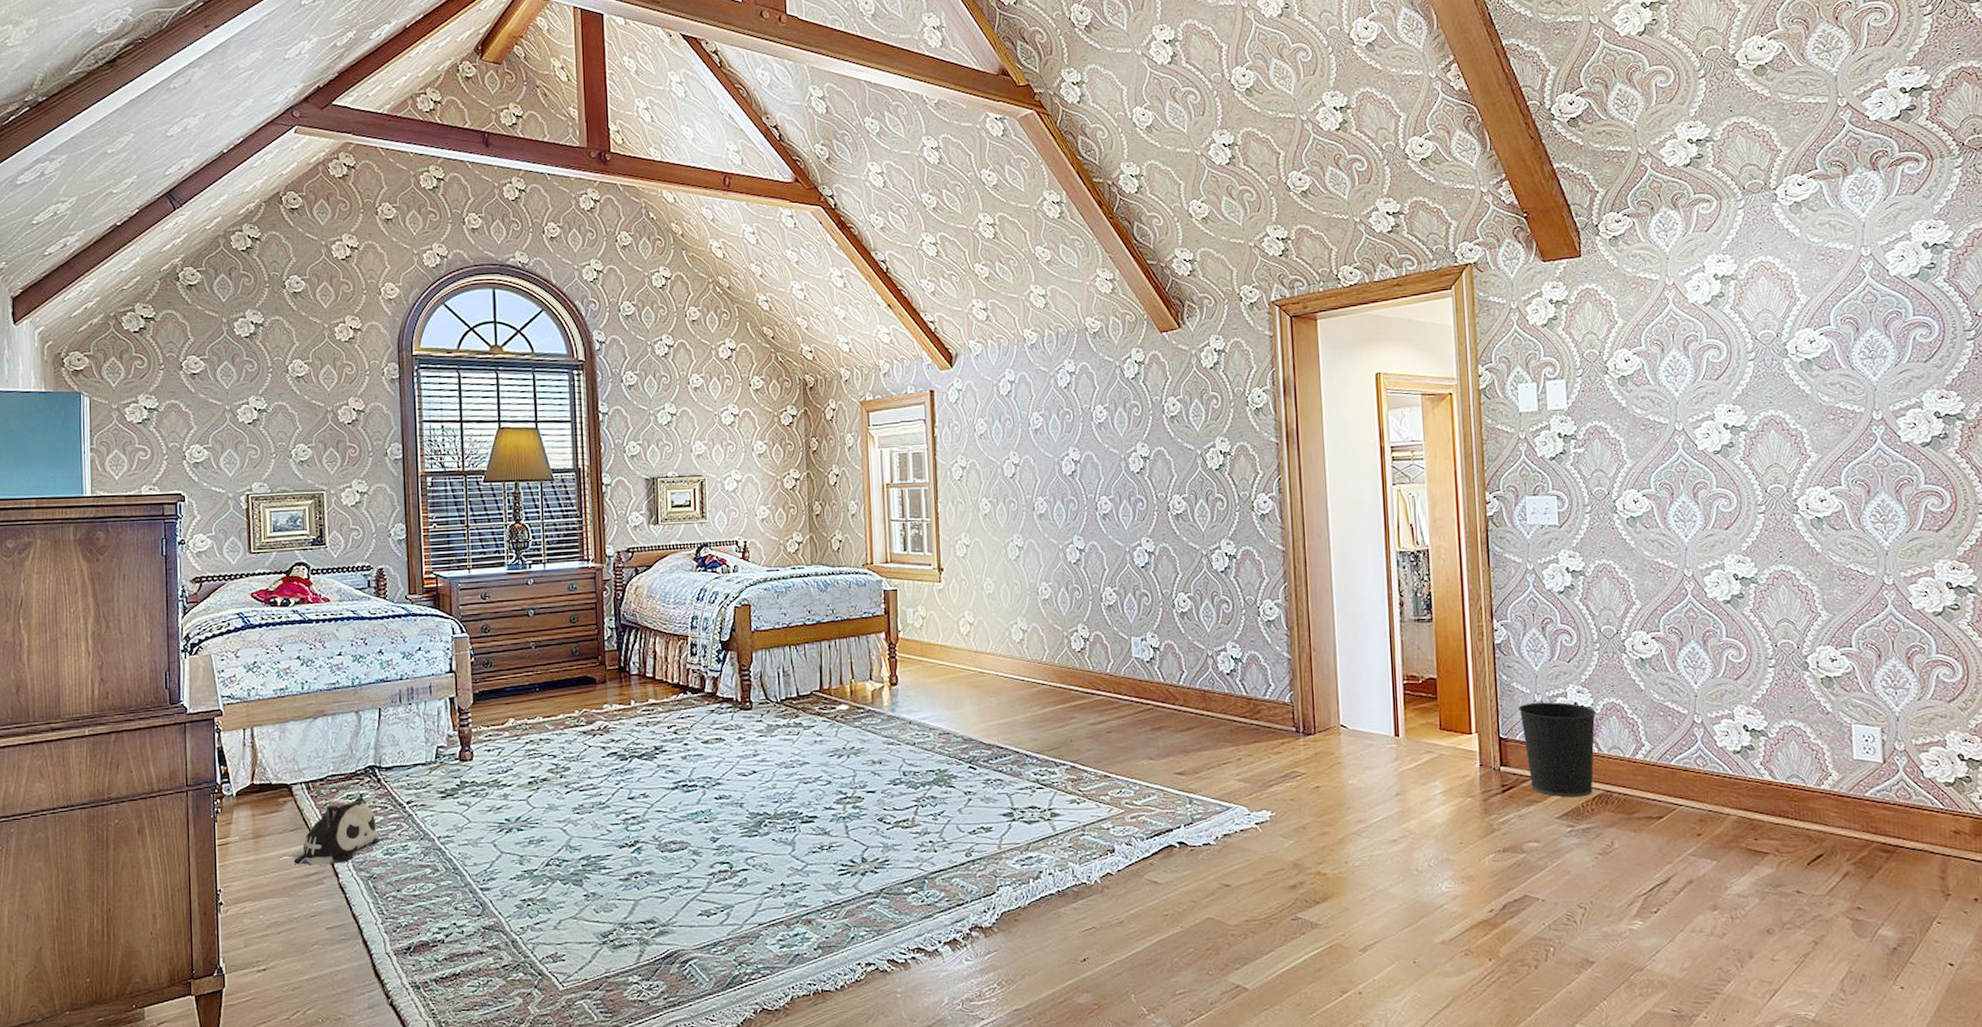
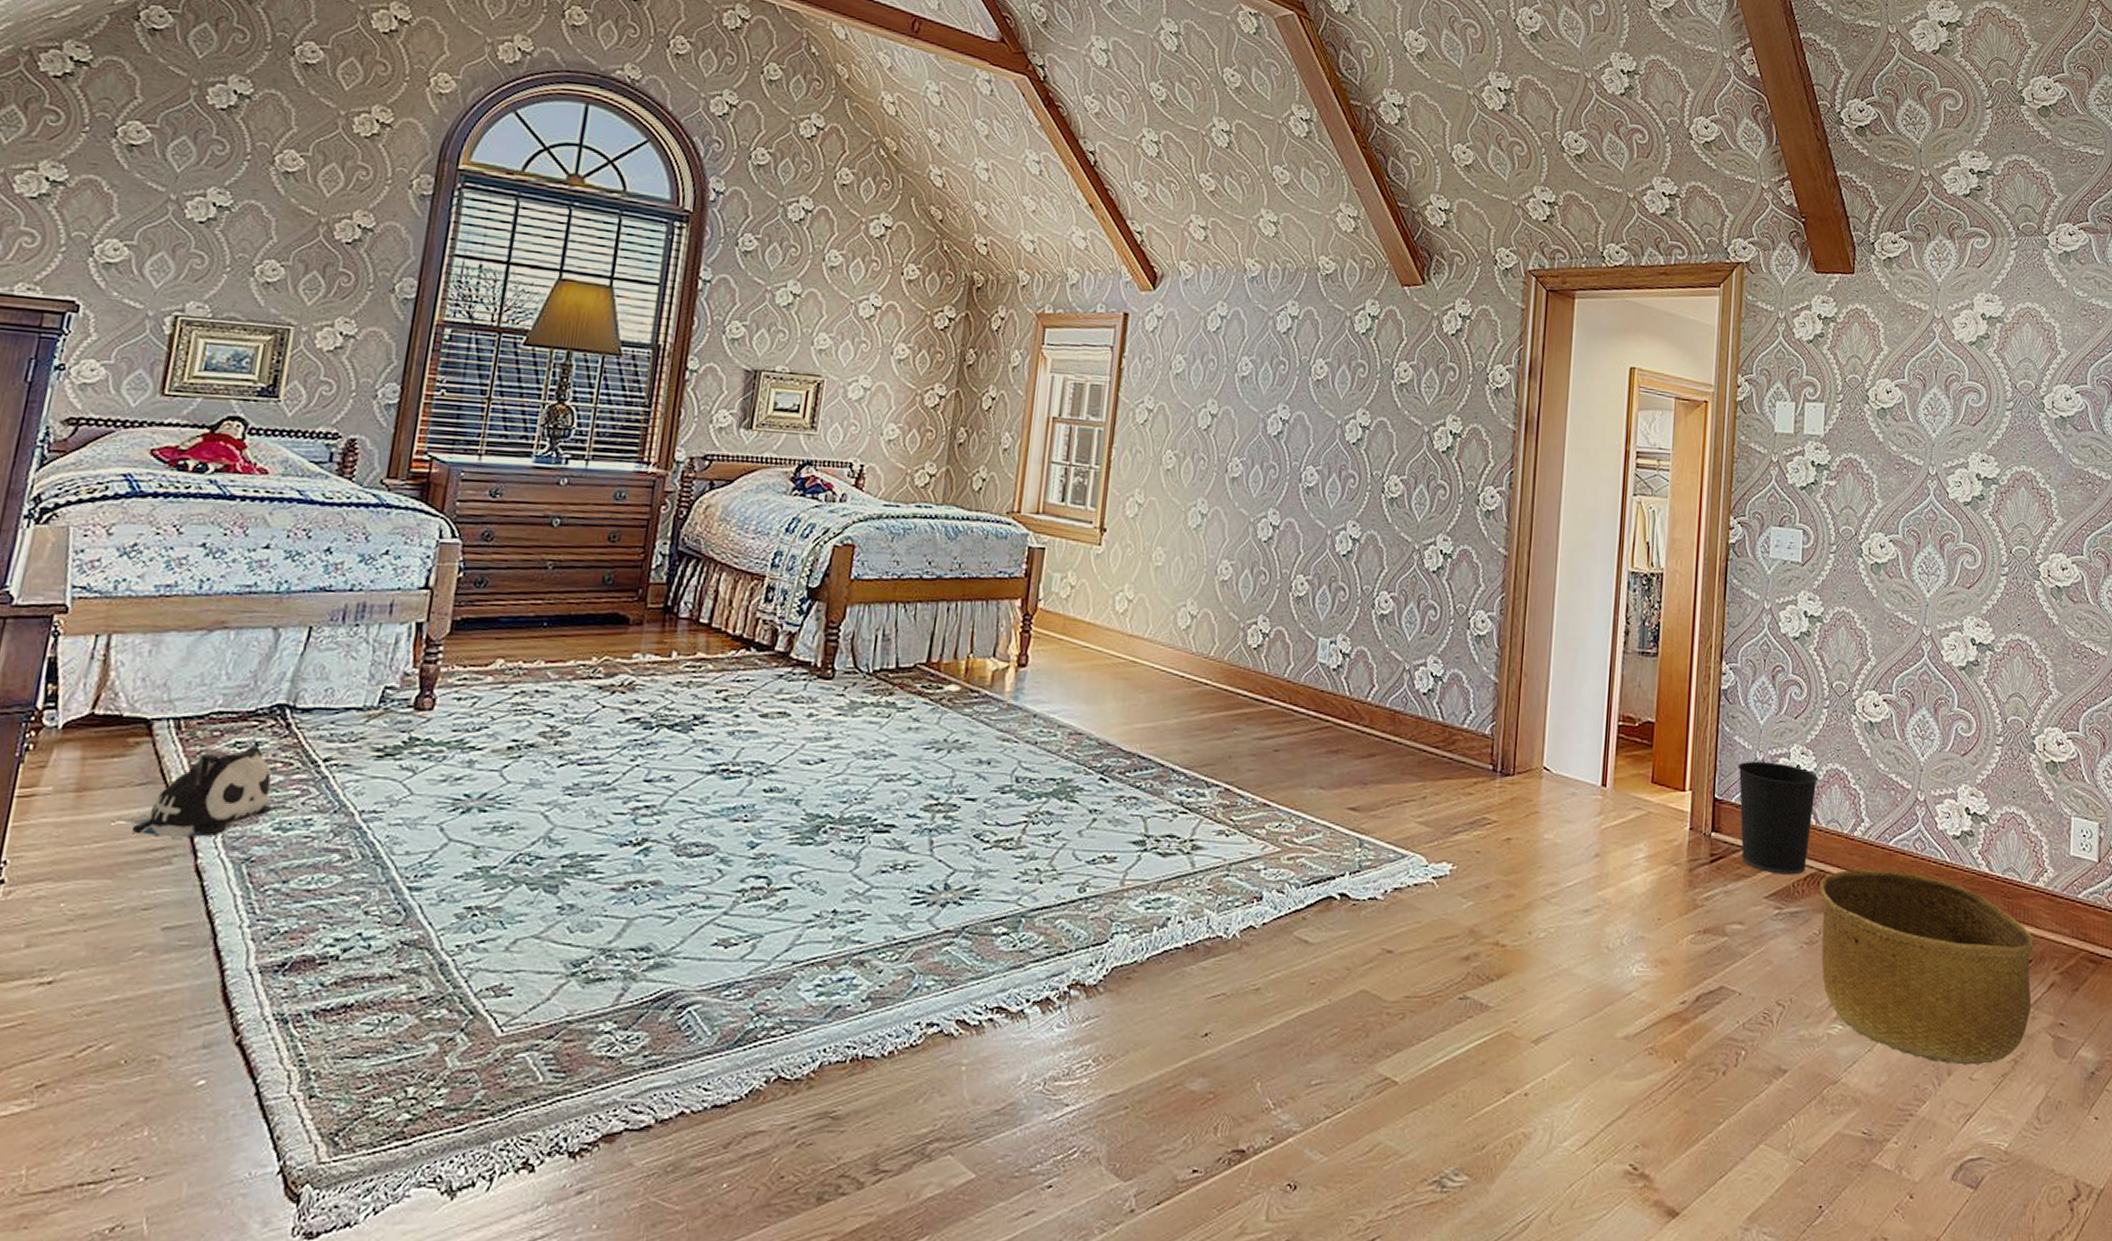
basket: none [1607,786,1827,949] -> present [1819,869,2035,1065]

